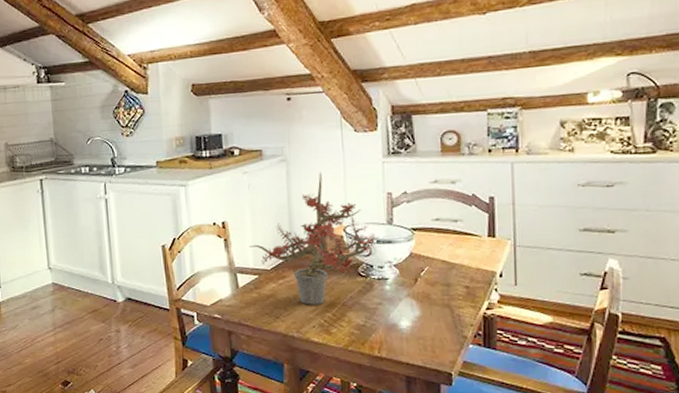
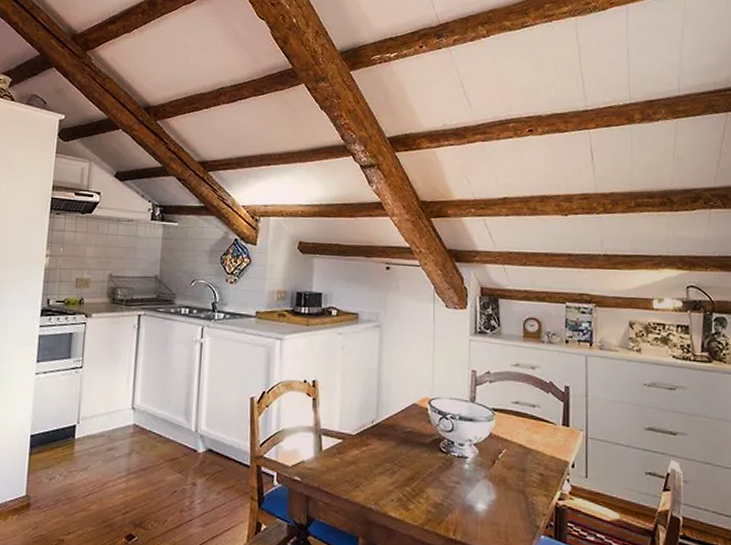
potted plant: present [249,172,378,305] -> none [337,342,460,477]

